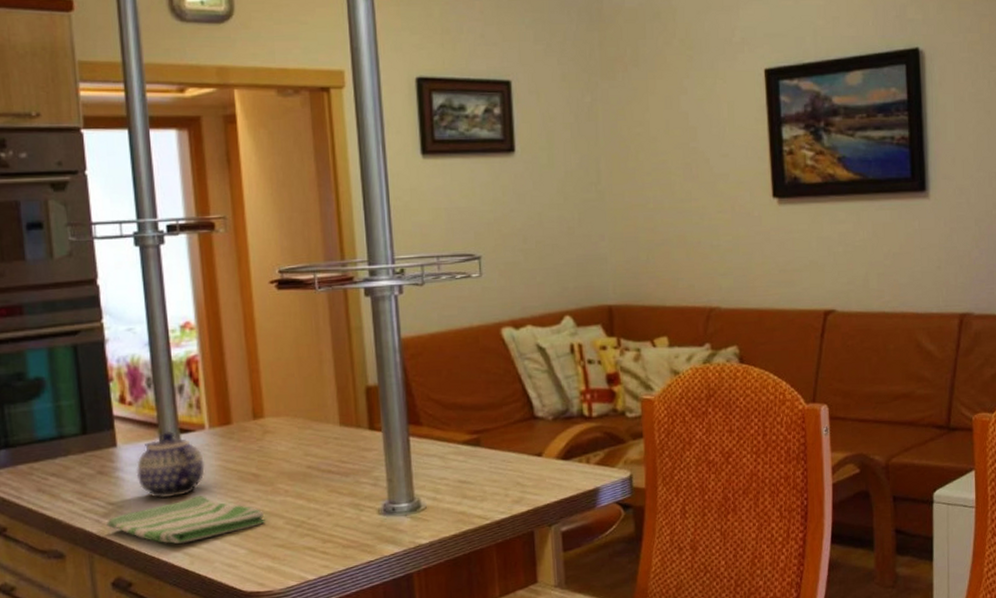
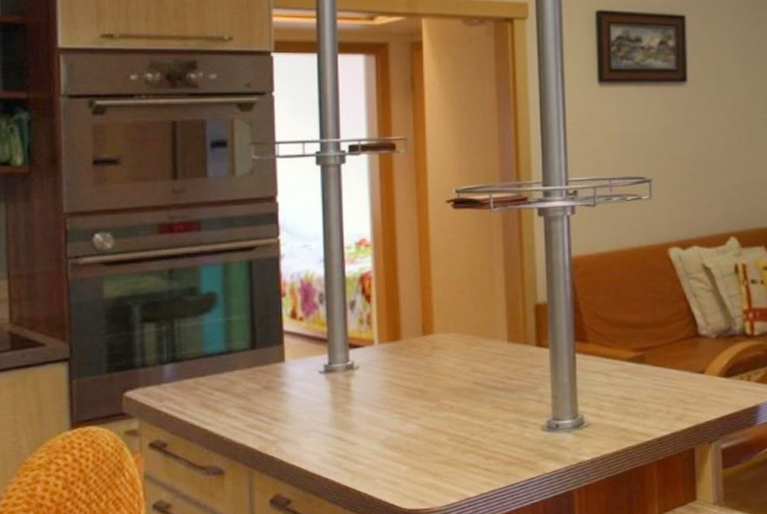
dish towel: present [107,495,265,544] -> none [269,411,429,460]
teapot: present [136,432,205,499] -> none [302,347,371,415]

